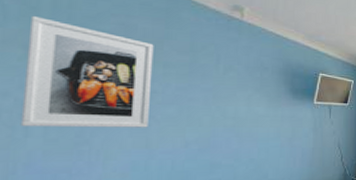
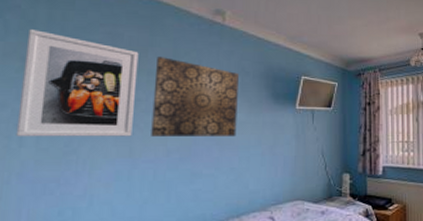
wall art: none [168,50,257,129] -> present [151,57,239,137]

